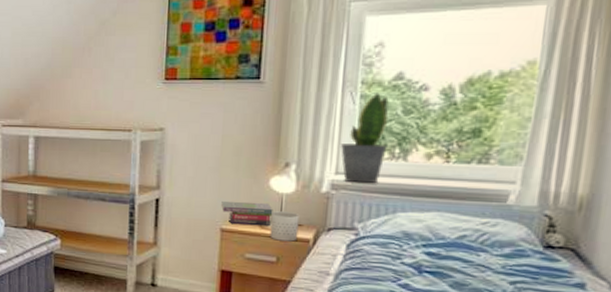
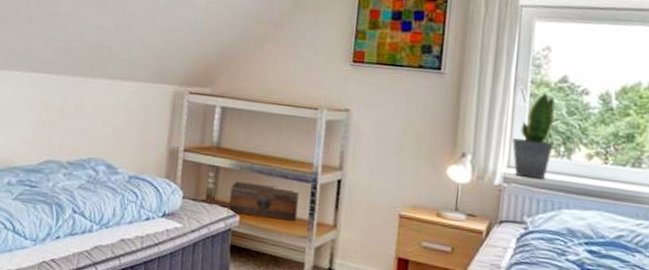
decorative box: none [48,207,118,242] -> present [227,181,300,222]
books: present [221,200,273,226] -> none [400,186,450,215]
mug: present [270,211,300,242] -> none [445,200,474,232]

